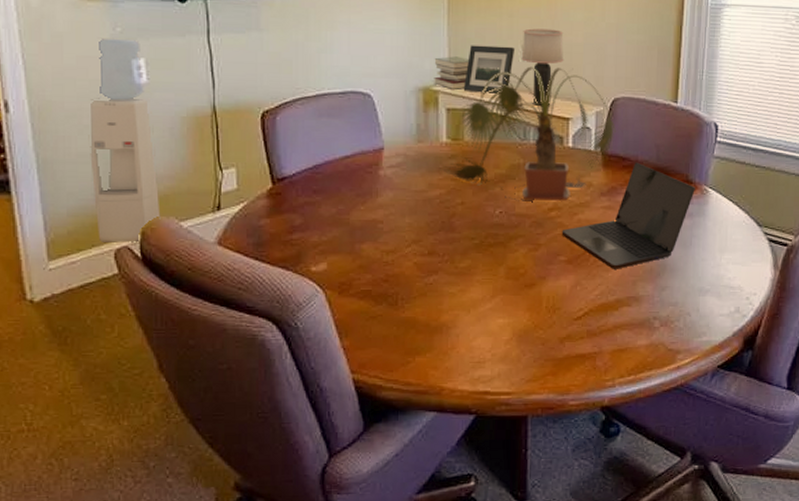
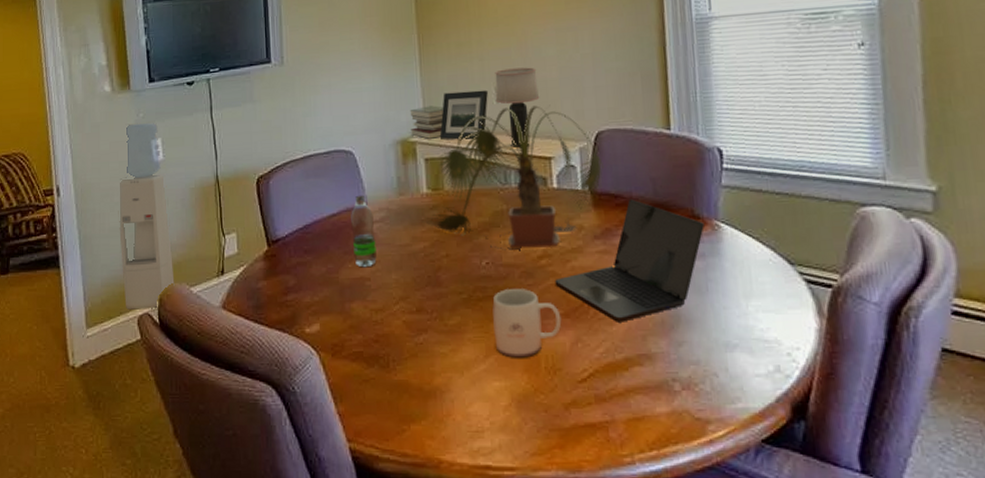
bottle: none [366,139,391,211] -> present [351,195,377,268]
mug: none [502,237,565,298] -> present [492,289,562,358]

